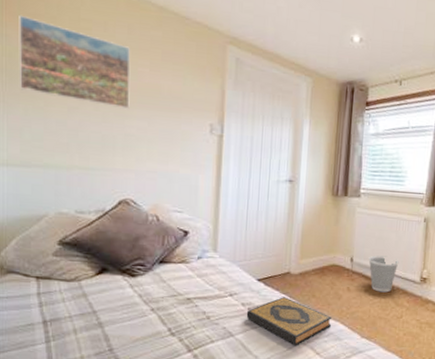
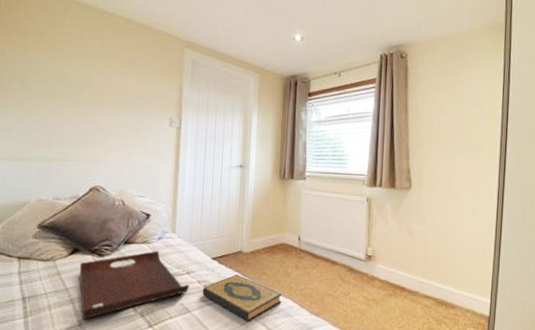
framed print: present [19,14,131,109] -> none [11,32,103,107]
serving tray: none [109,271,232,344] -> present [79,250,189,319]
wastebasket: present [368,255,399,293] -> none [315,234,345,270]

